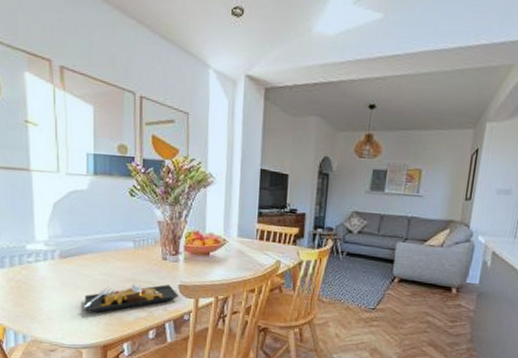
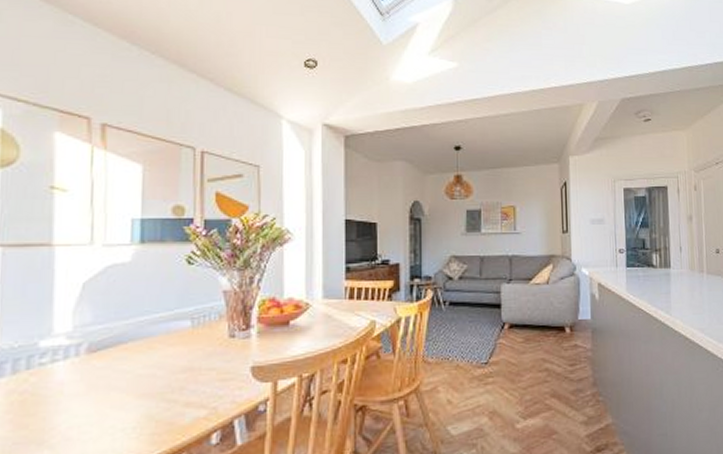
plate: present [82,283,179,314] -> none [117,369,252,422]

